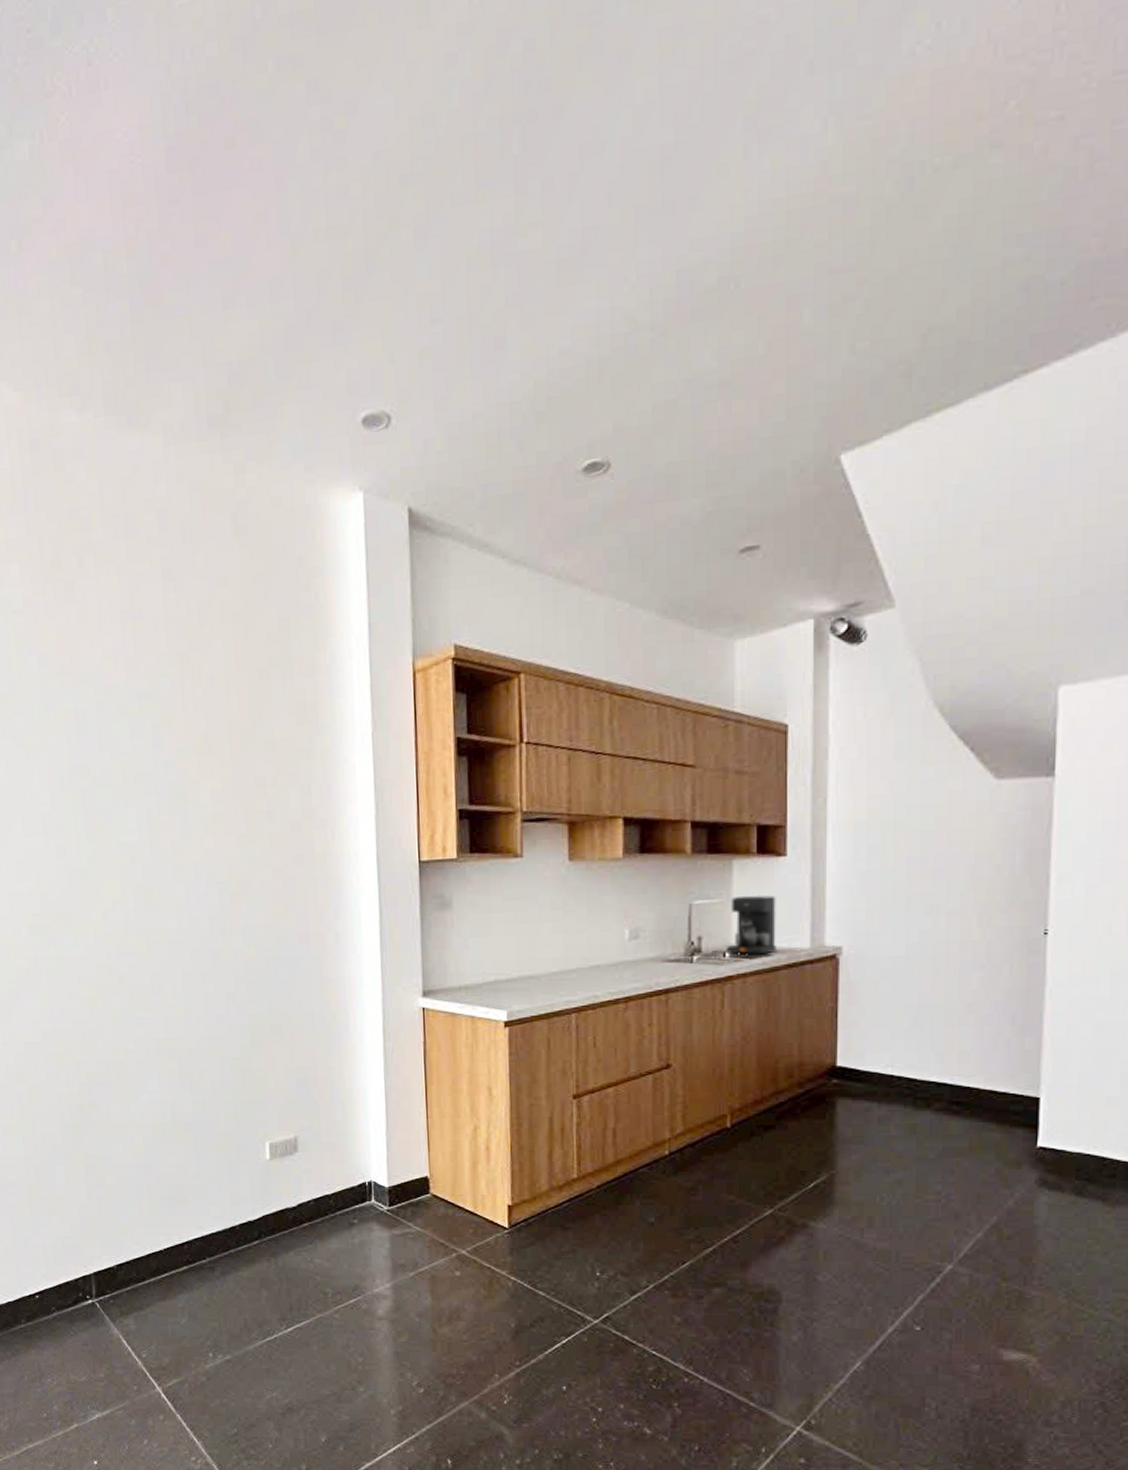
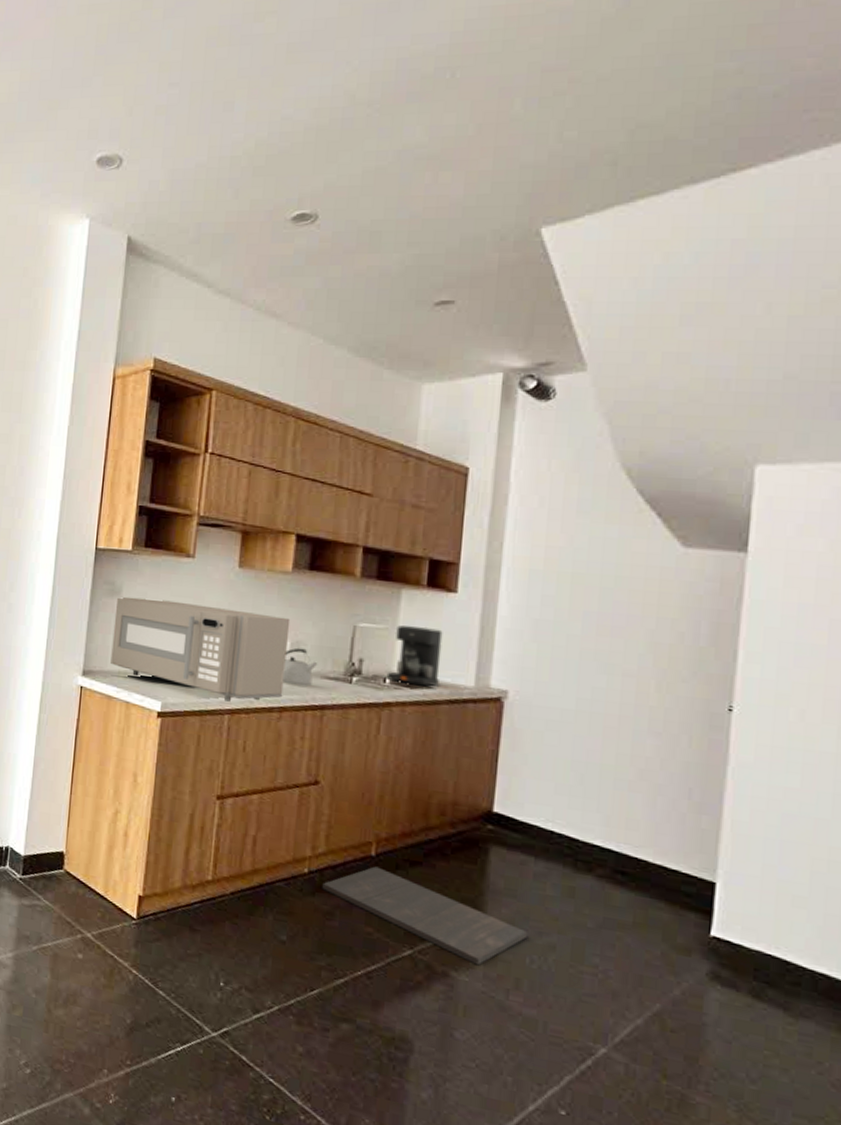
microwave: none [447,905,627,1000] -> present [110,596,291,702]
kettle: none [624,934,658,974] -> present [282,648,318,688]
door mat: none [683,1137,877,1212] -> present [322,866,529,966]

